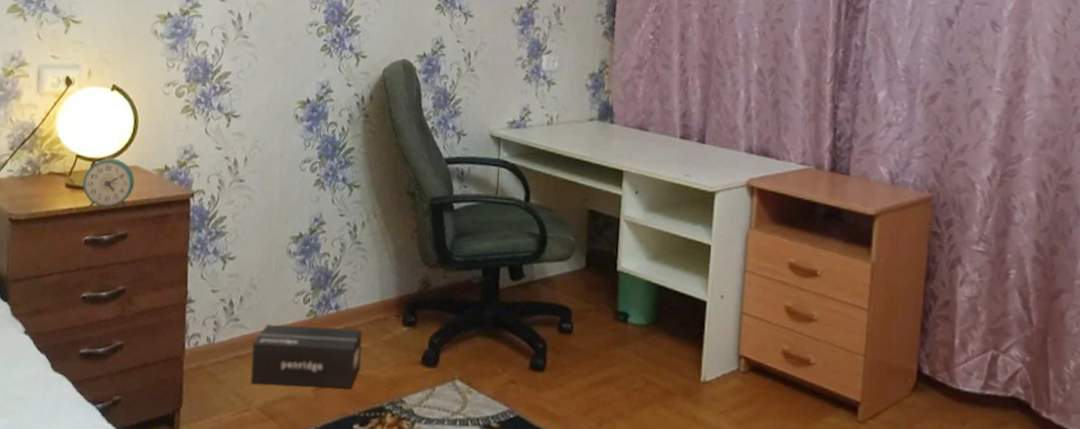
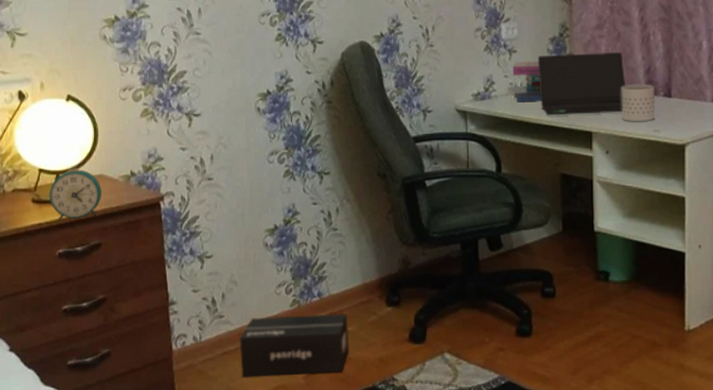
books: none [542,93,577,136] -> present [506,60,542,102]
laptop: none [574,90,662,154] -> present [537,51,627,116]
mug: none [654,126,689,166] -> present [621,84,655,122]

